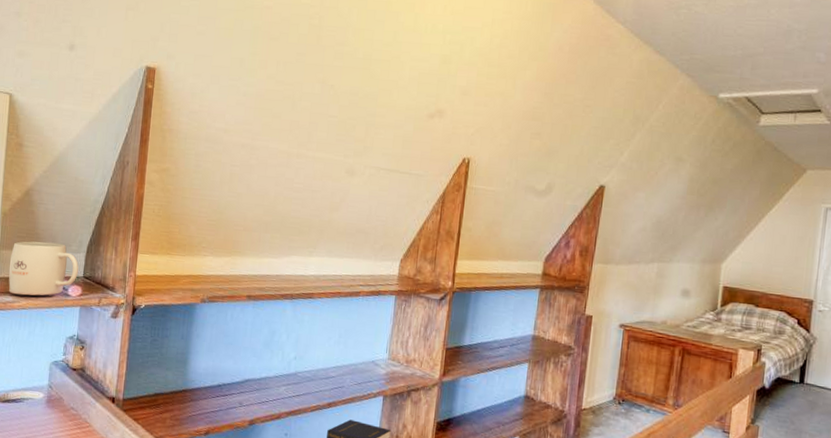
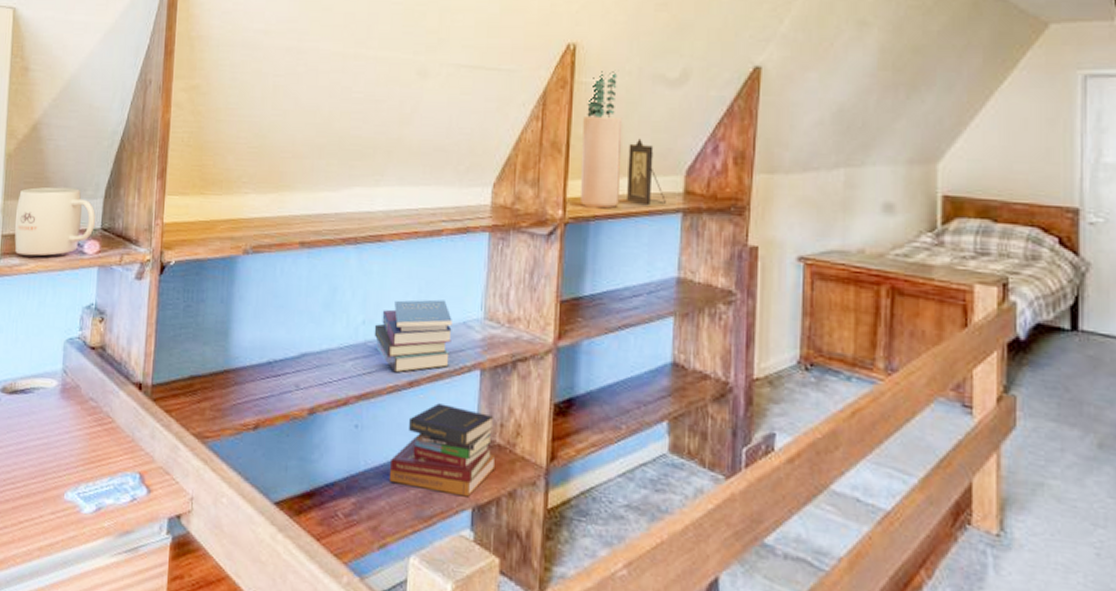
books: none [303,342,364,397] -> present [374,299,452,373]
vase: none [466,180,501,283] -> present [581,70,623,209]
photo frame: none [500,232,529,282] -> present [627,138,666,206]

